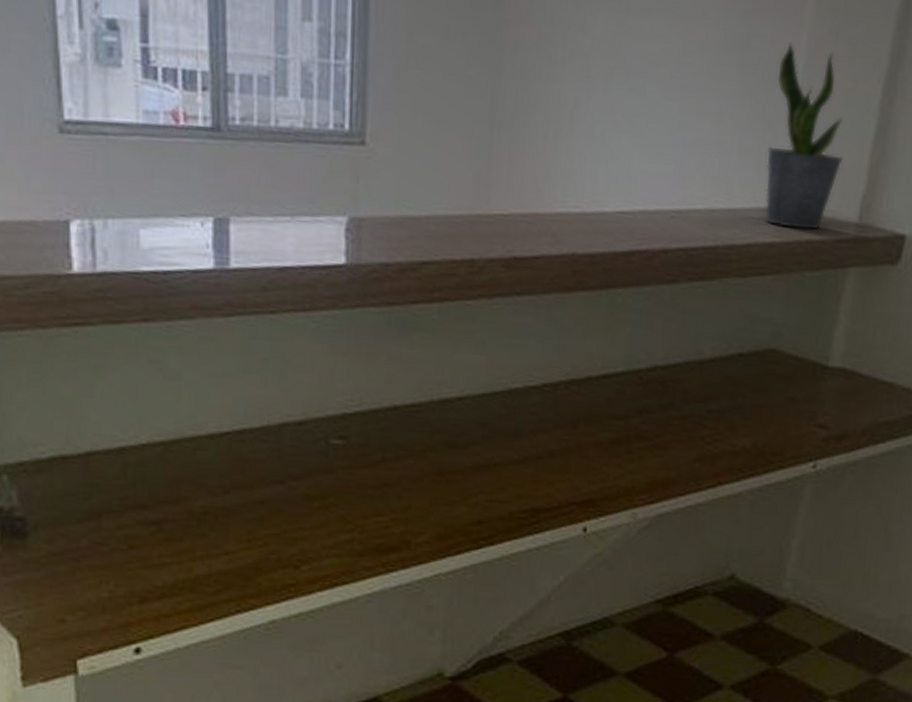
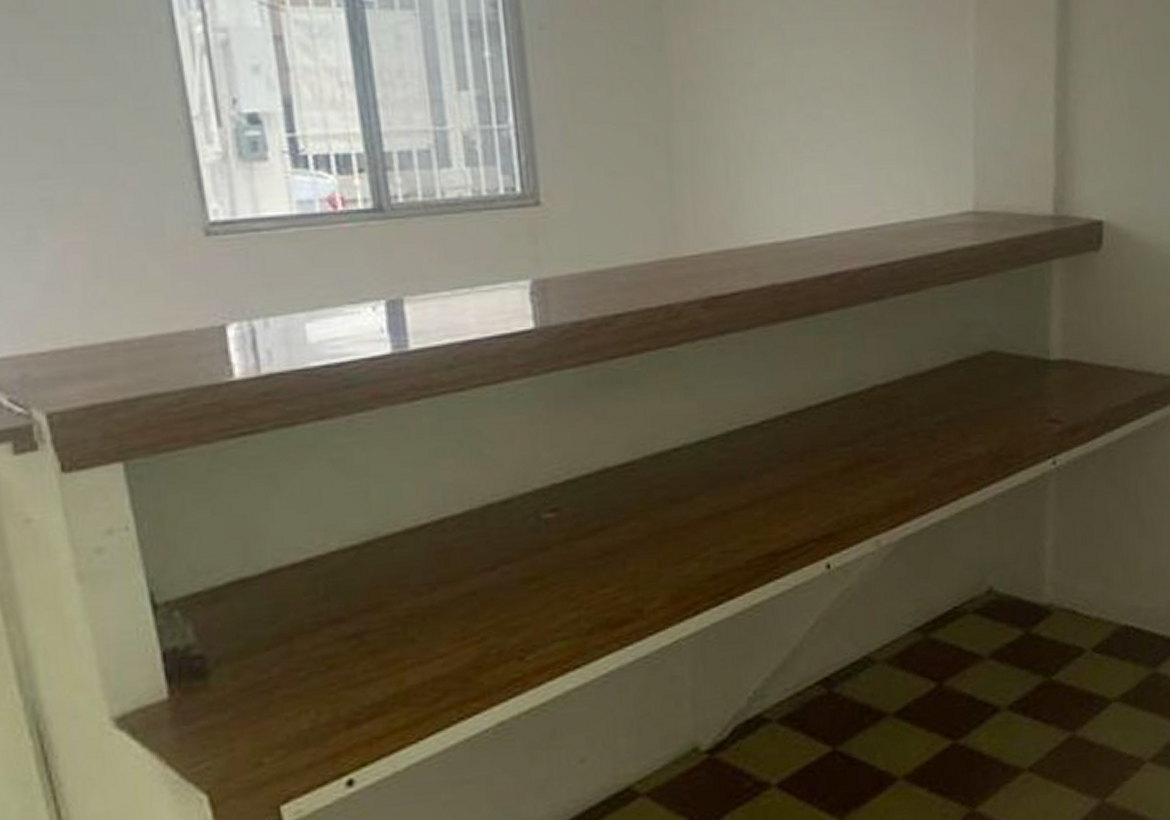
potted plant: present [765,42,843,230] -> none [949,52,1029,229]

